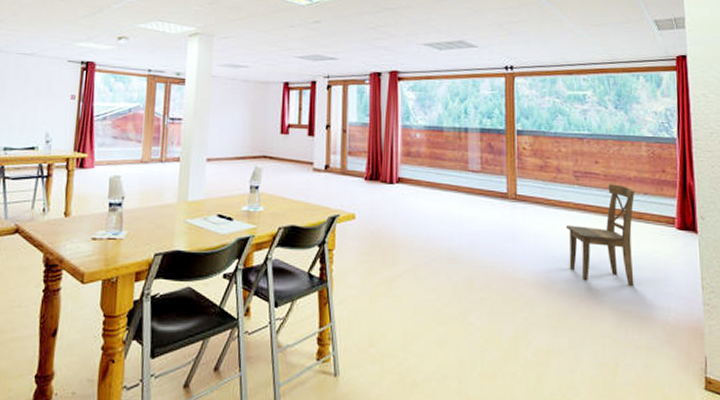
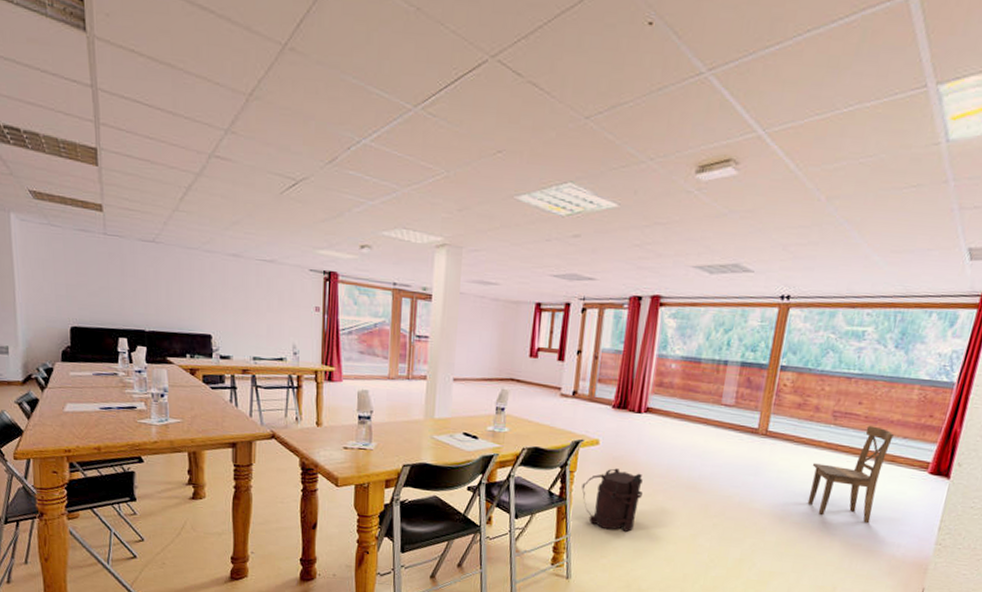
backpack: none [342,243,404,314] -> present [581,468,643,532]

